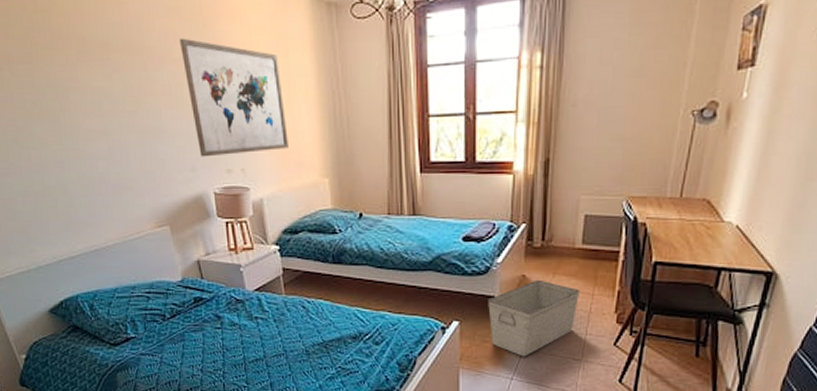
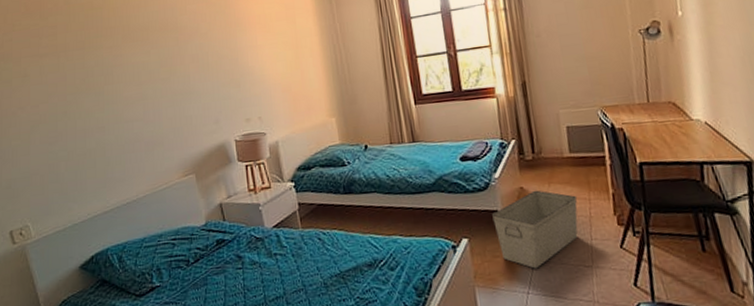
wall art: present [180,38,288,157] -> none [206,17,299,111]

